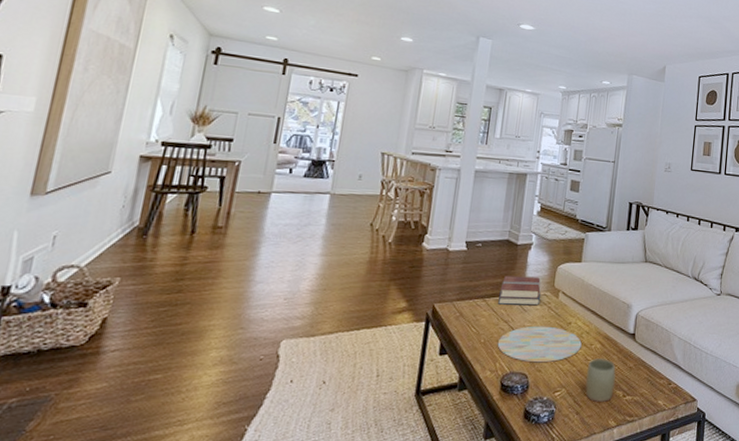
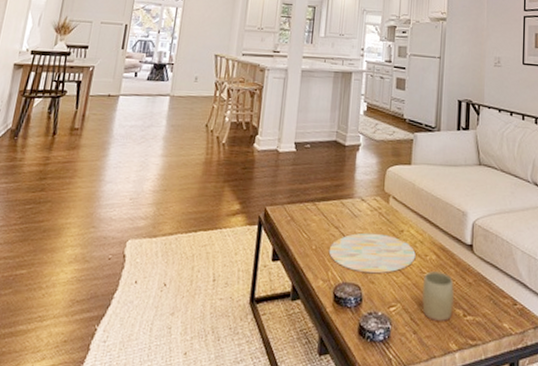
books: present [498,275,541,306] -> none [328,178,371,211]

